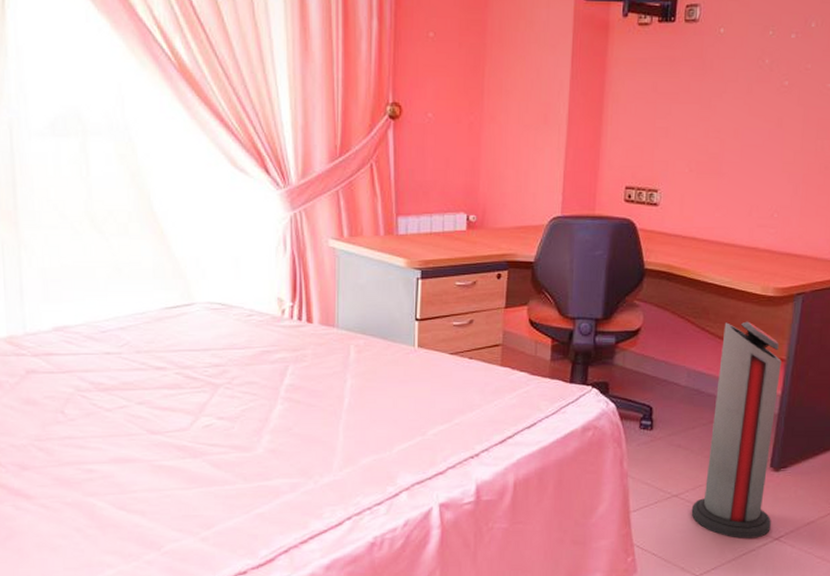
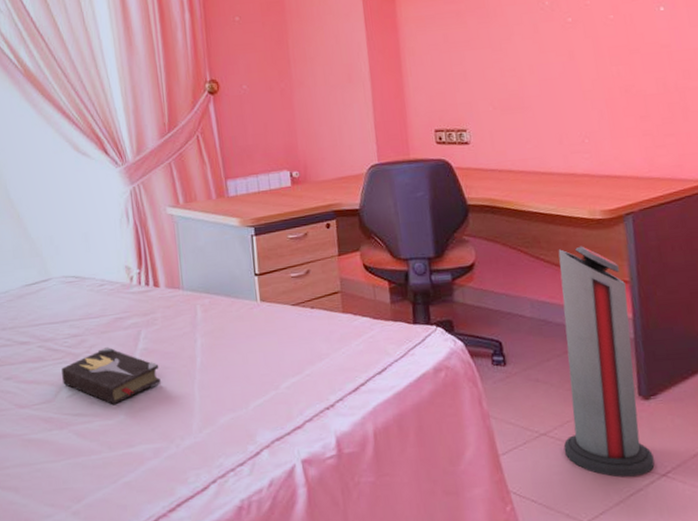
hardback book: none [200,379,304,439] -> present [61,346,161,405]

